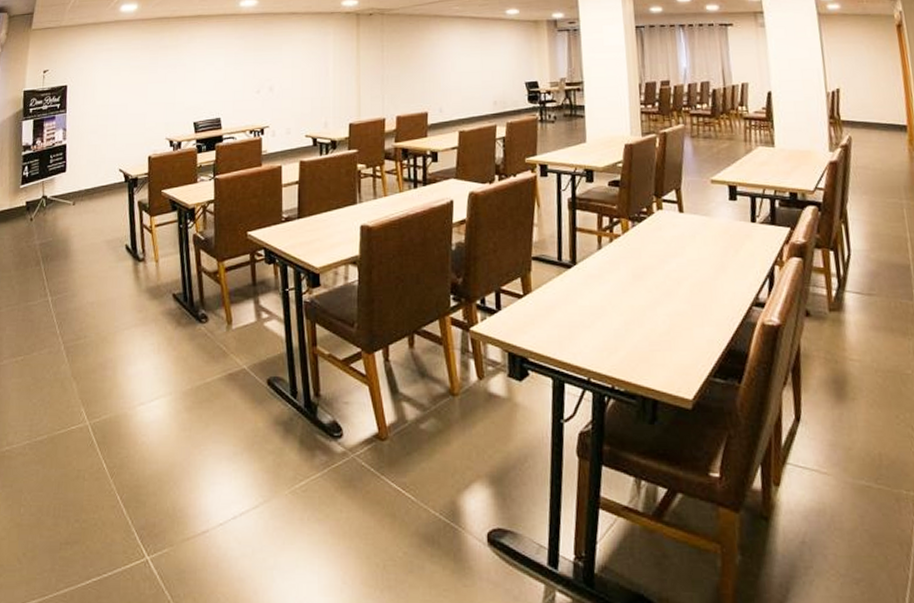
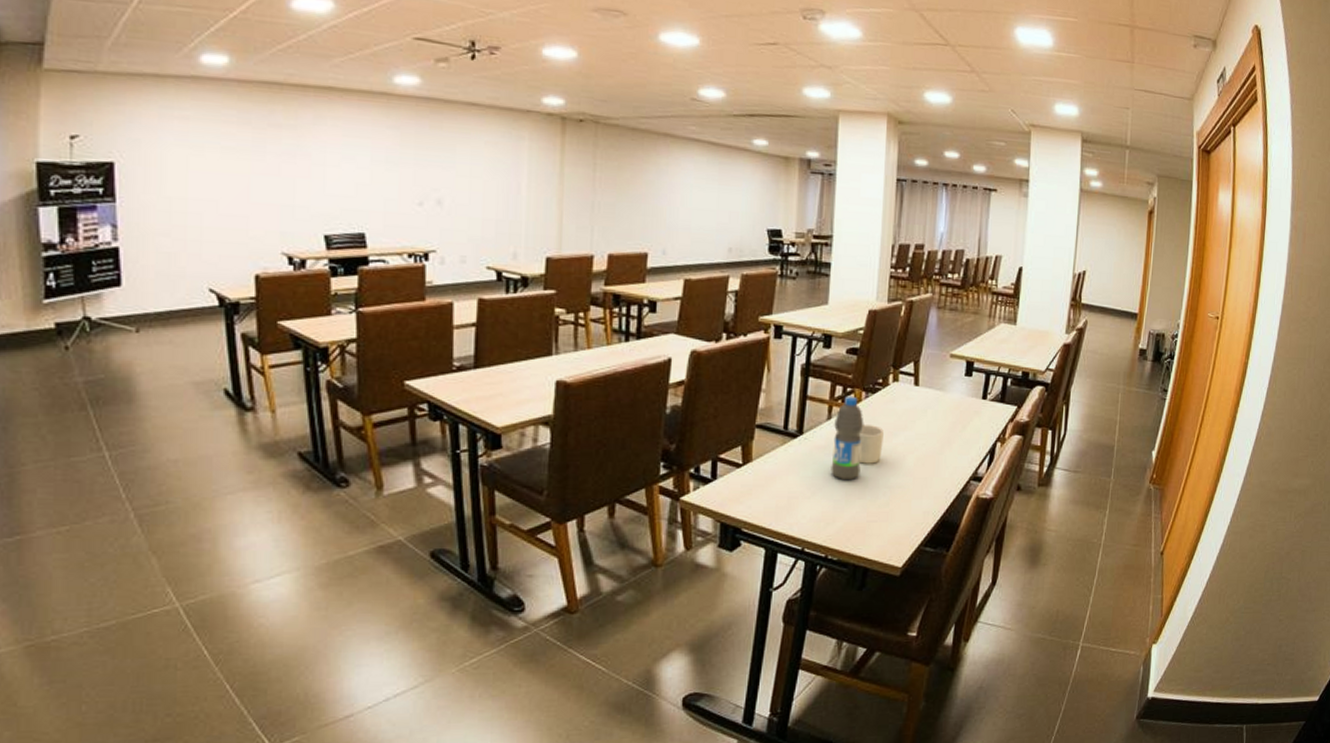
water bottle: none [605,225,637,308] -> present [831,396,864,479]
mug: none [631,253,656,292] -> present [859,425,884,464]

